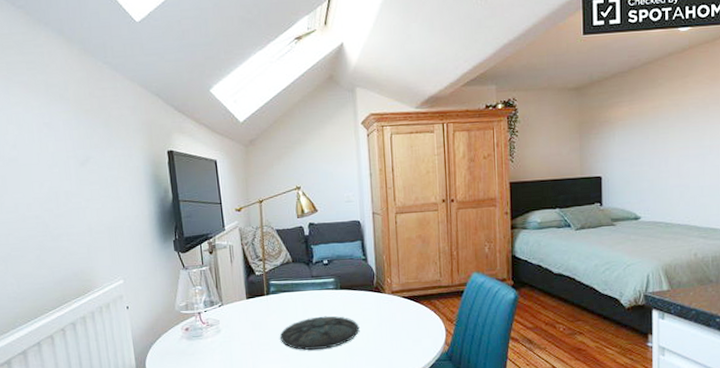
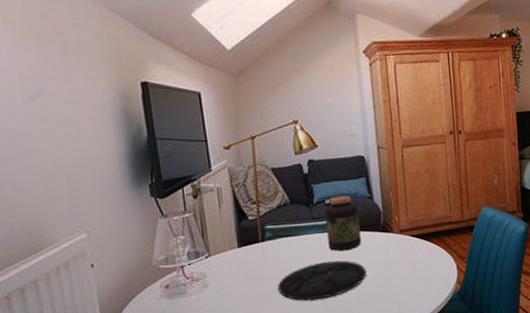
jar: none [323,256,356,308] -> present [325,195,362,252]

